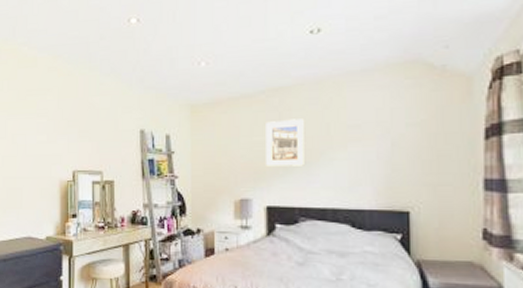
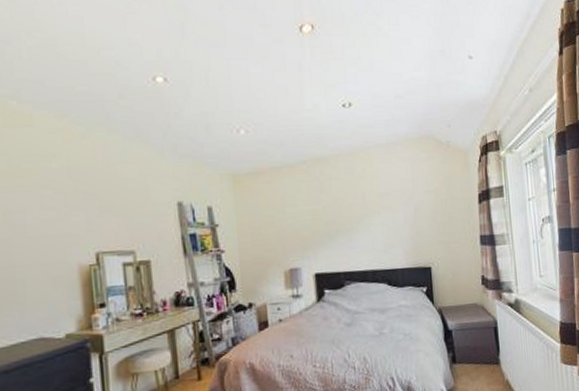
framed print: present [266,118,306,167] -> none [308,188,347,235]

